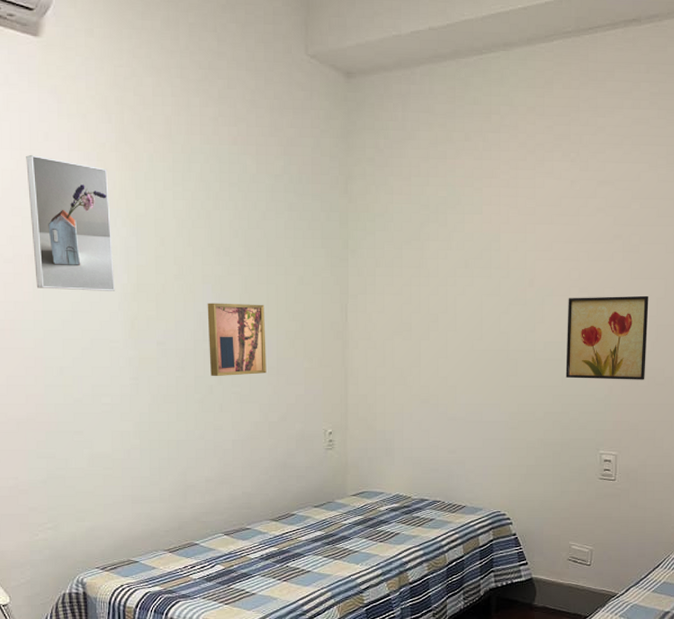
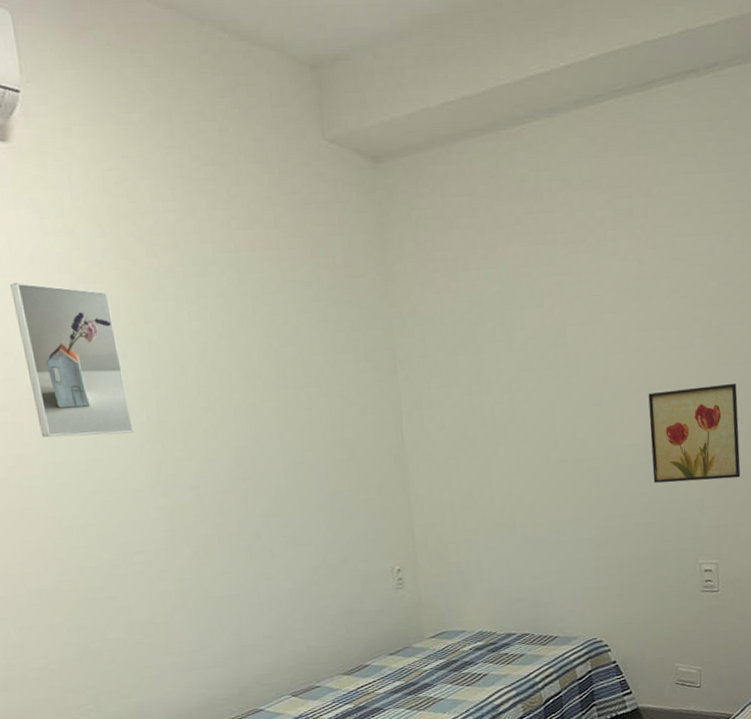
wall art: present [207,303,267,376] -> none [242,432,319,519]

